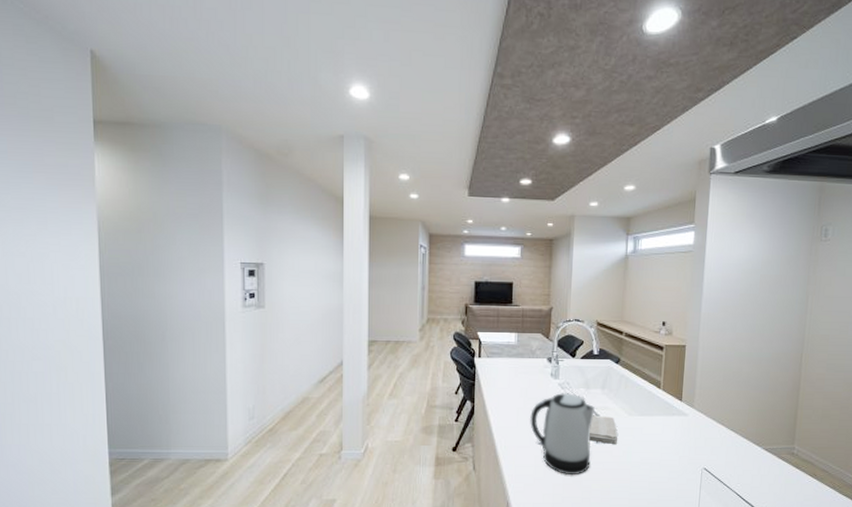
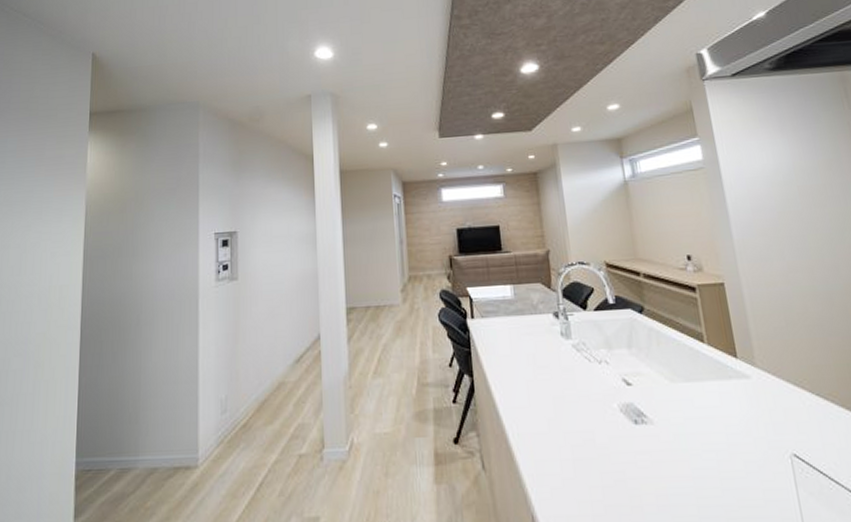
kettle: present [530,392,595,474] -> none [543,355,633,471]
washcloth: present [588,415,618,444] -> none [622,384,663,424]

